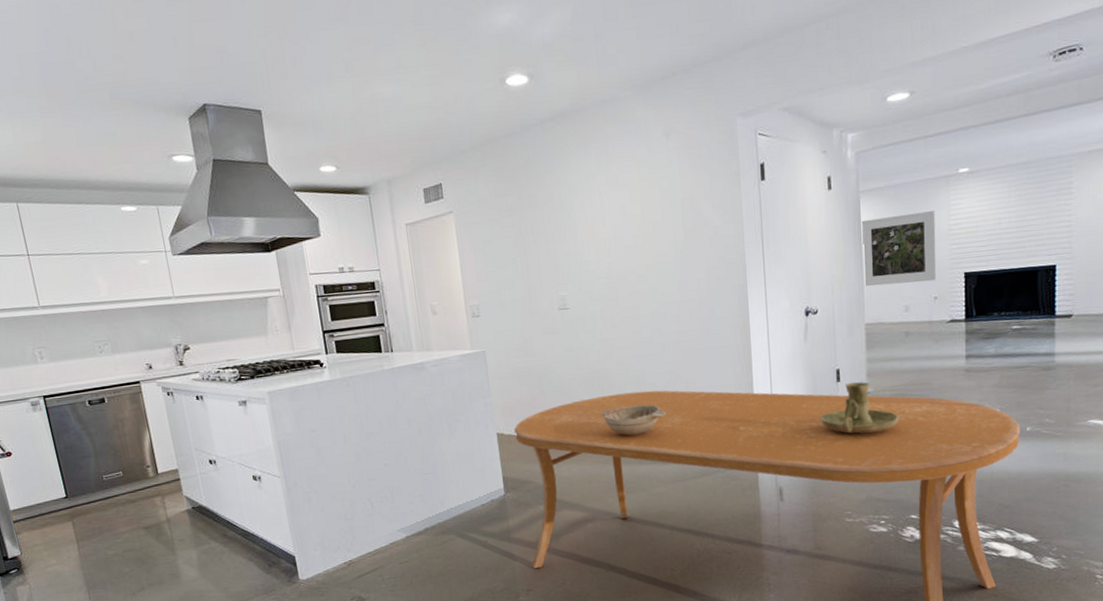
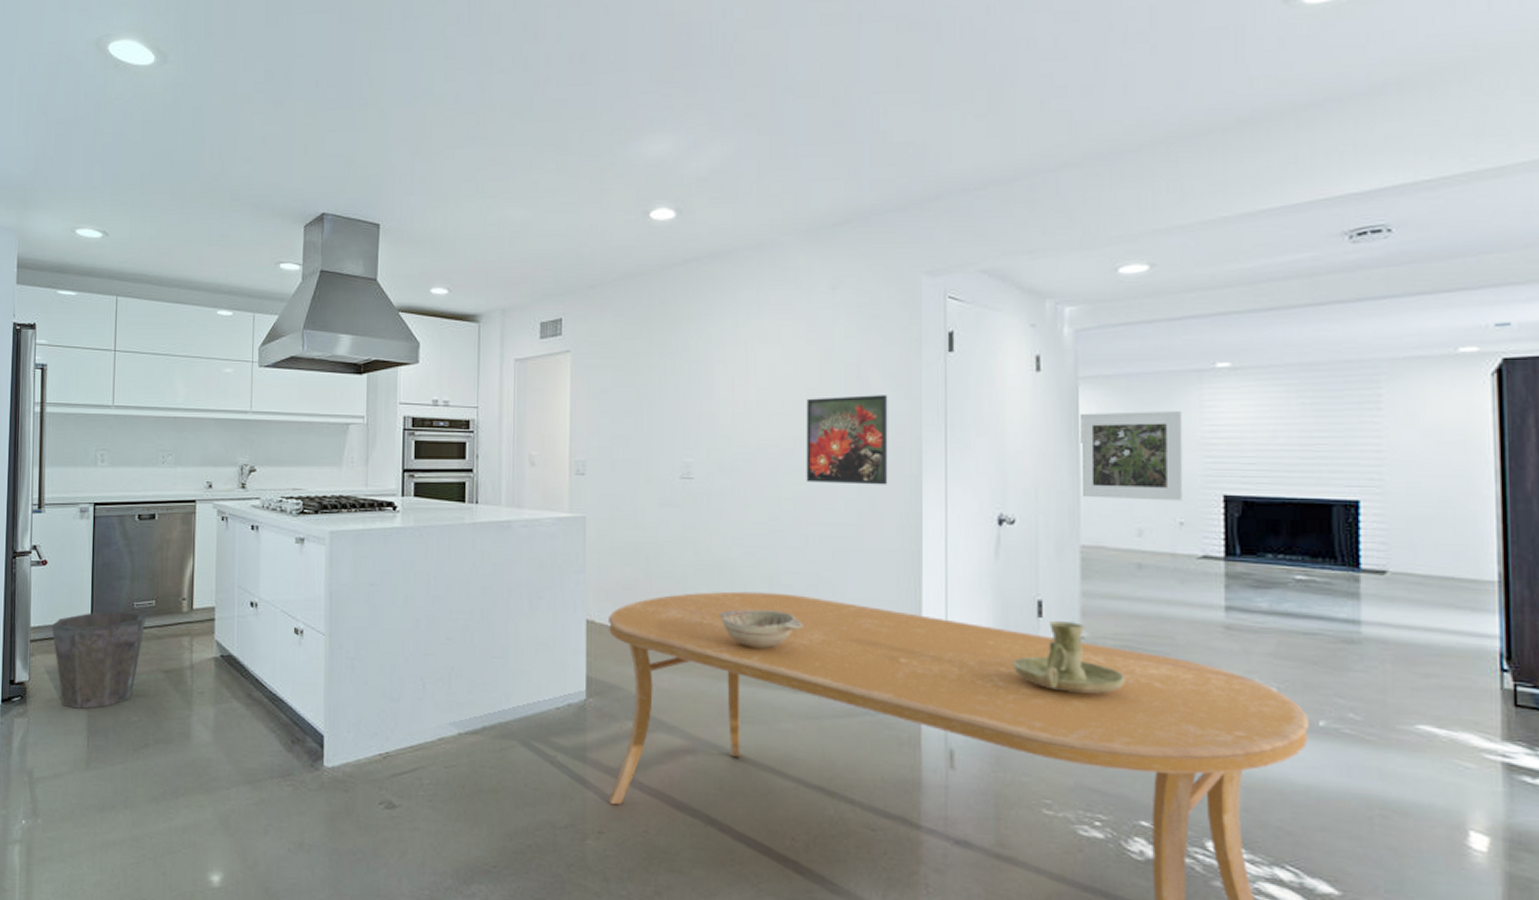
waste bin: none [30,483,120,571] -> present [52,610,147,709]
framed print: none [653,222,722,301] -> present [806,395,888,485]

